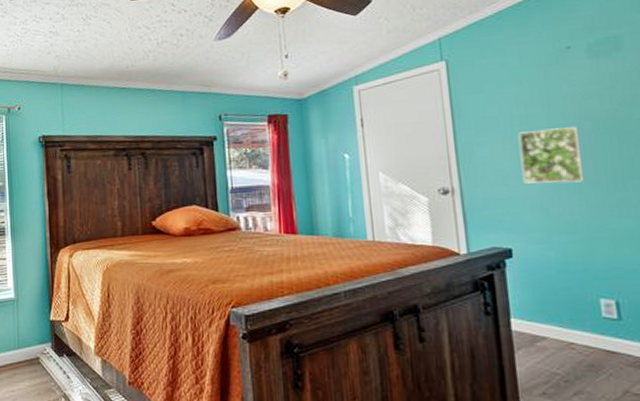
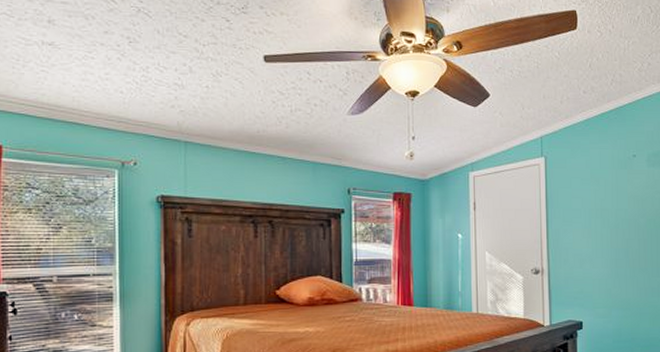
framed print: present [518,125,585,184] -> none [594,221,637,268]

